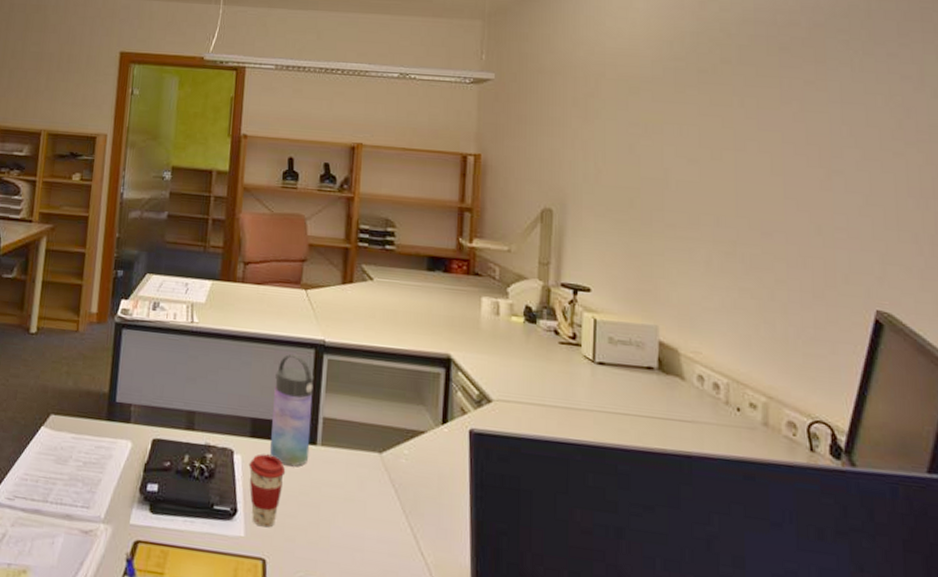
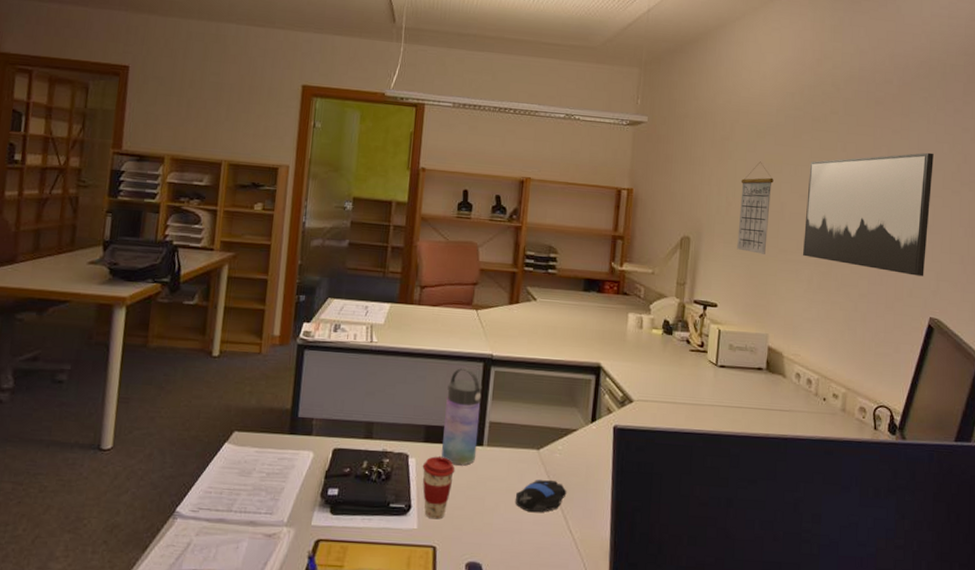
computer mouse: none [356,488,416,528] -> present [516,480,567,513]
calendar: none [611,121,653,230] -> present [737,161,774,254]
wall art: none [696,106,865,259] -> present [802,152,934,277]

